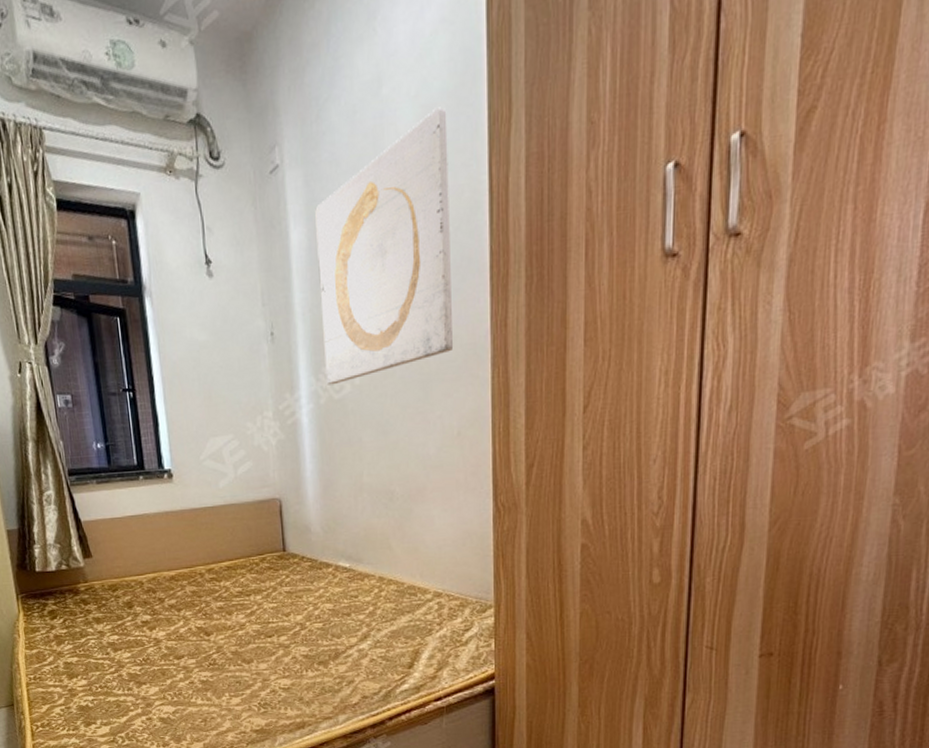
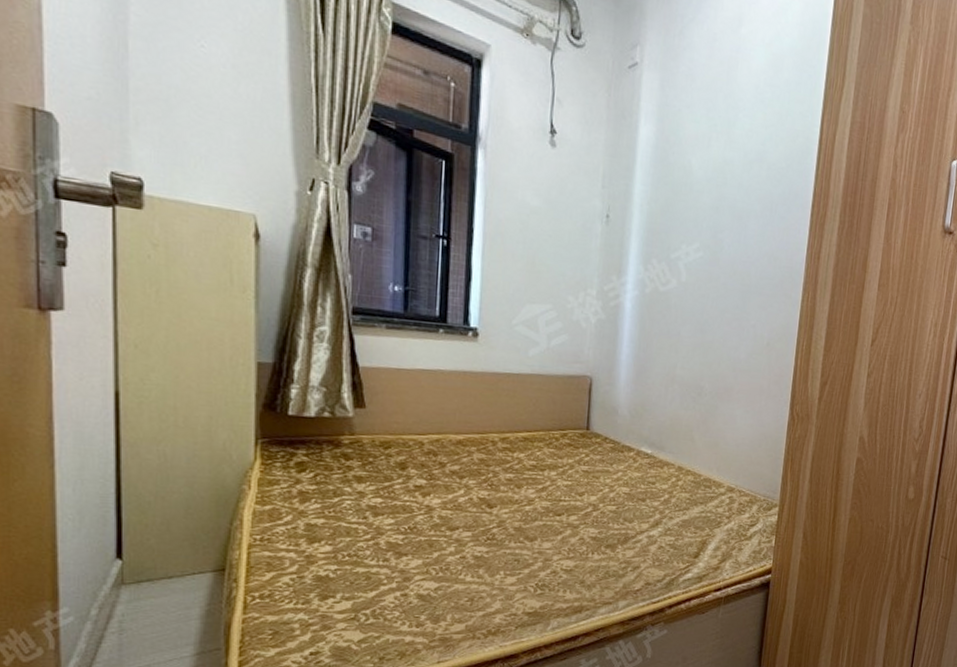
wall art: present [315,107,454,385] -> none [654,59,793,278]

